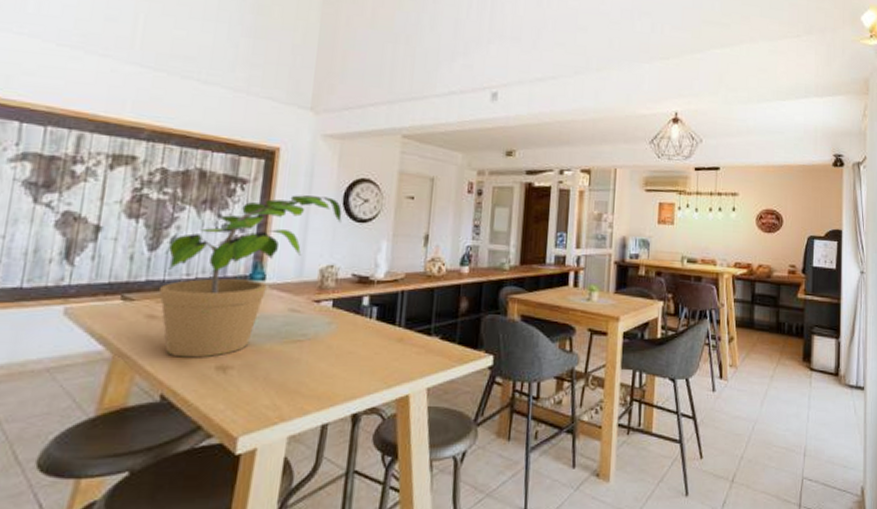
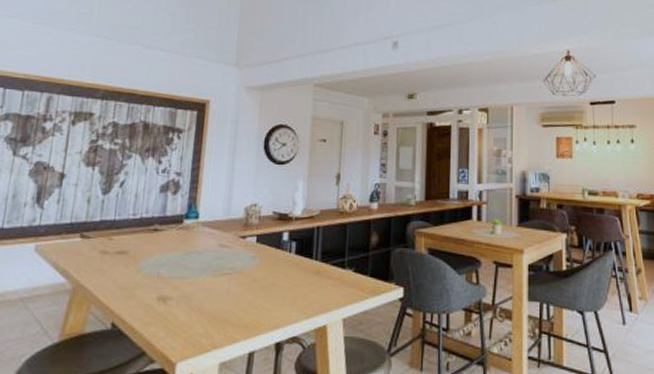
potted plant: present [159,195,342,358] -> none [110,141,263,290]

